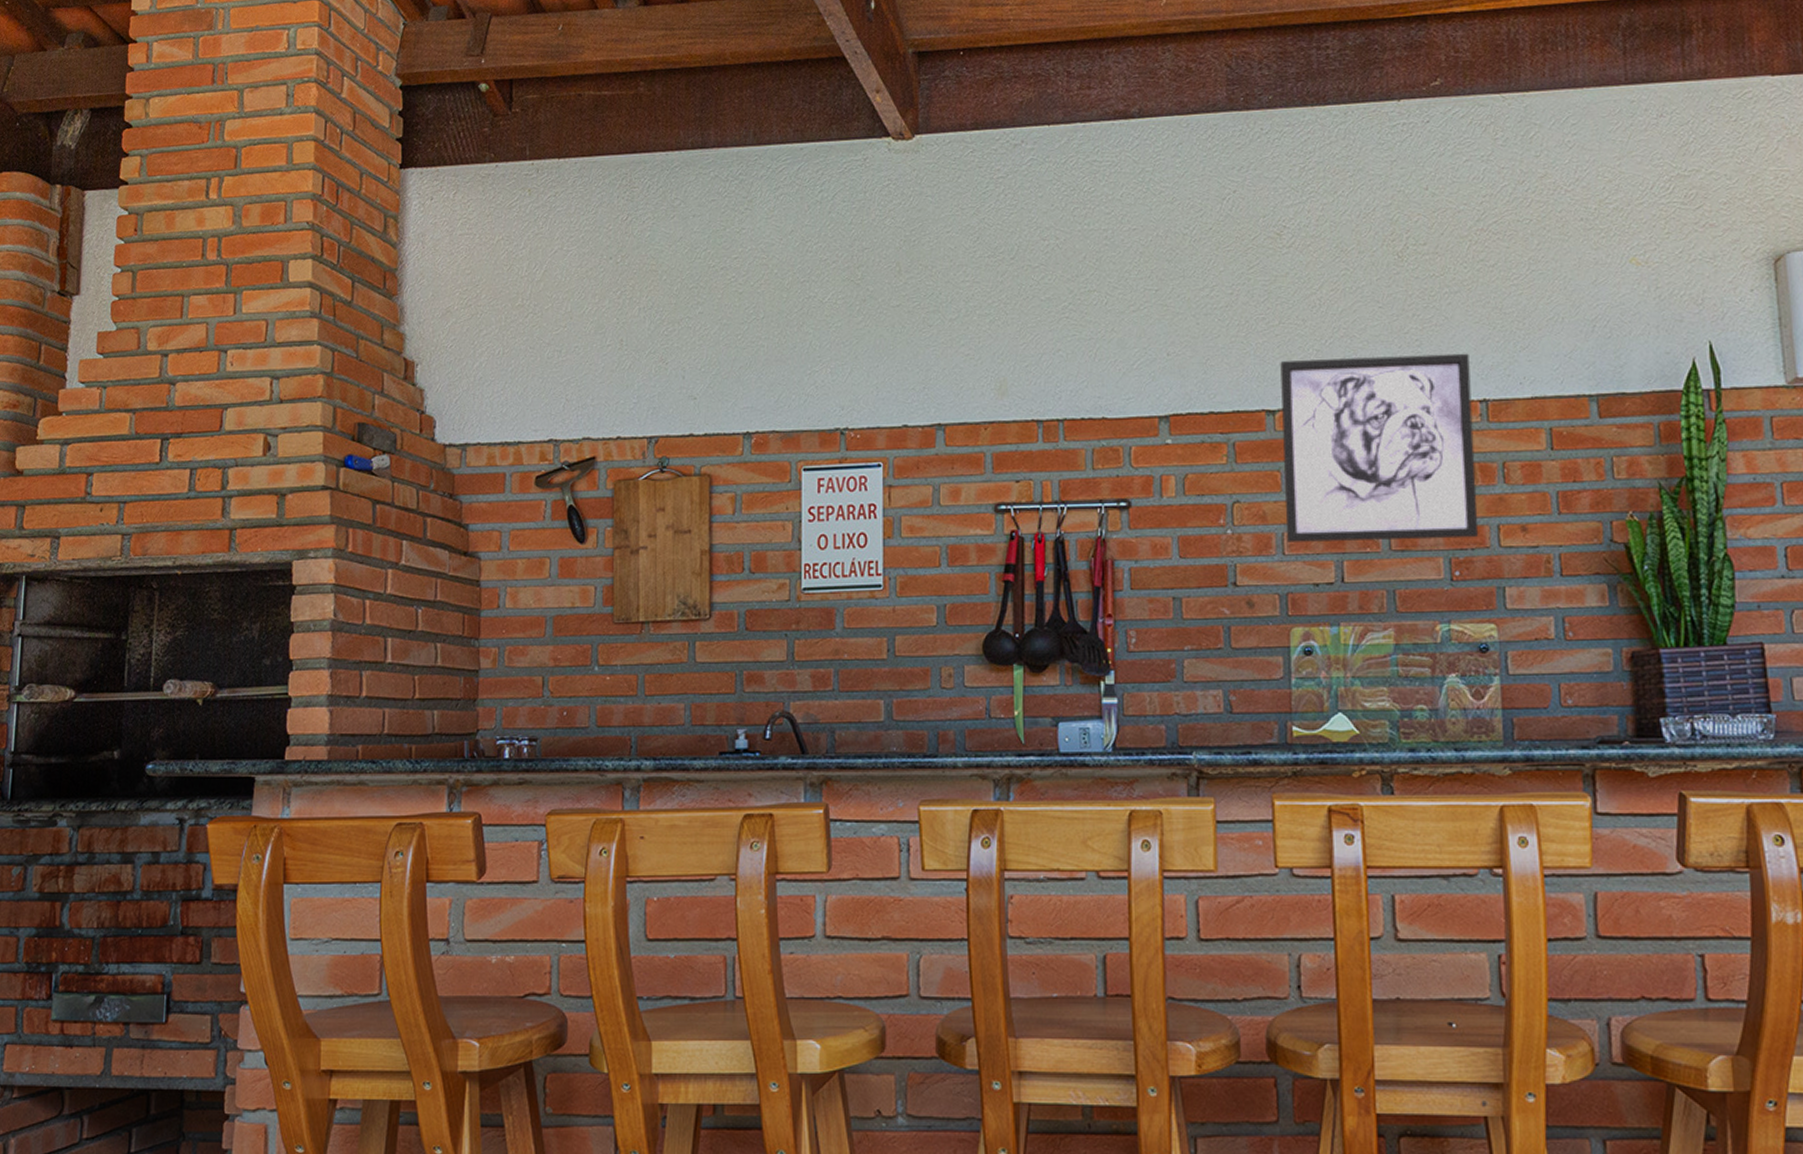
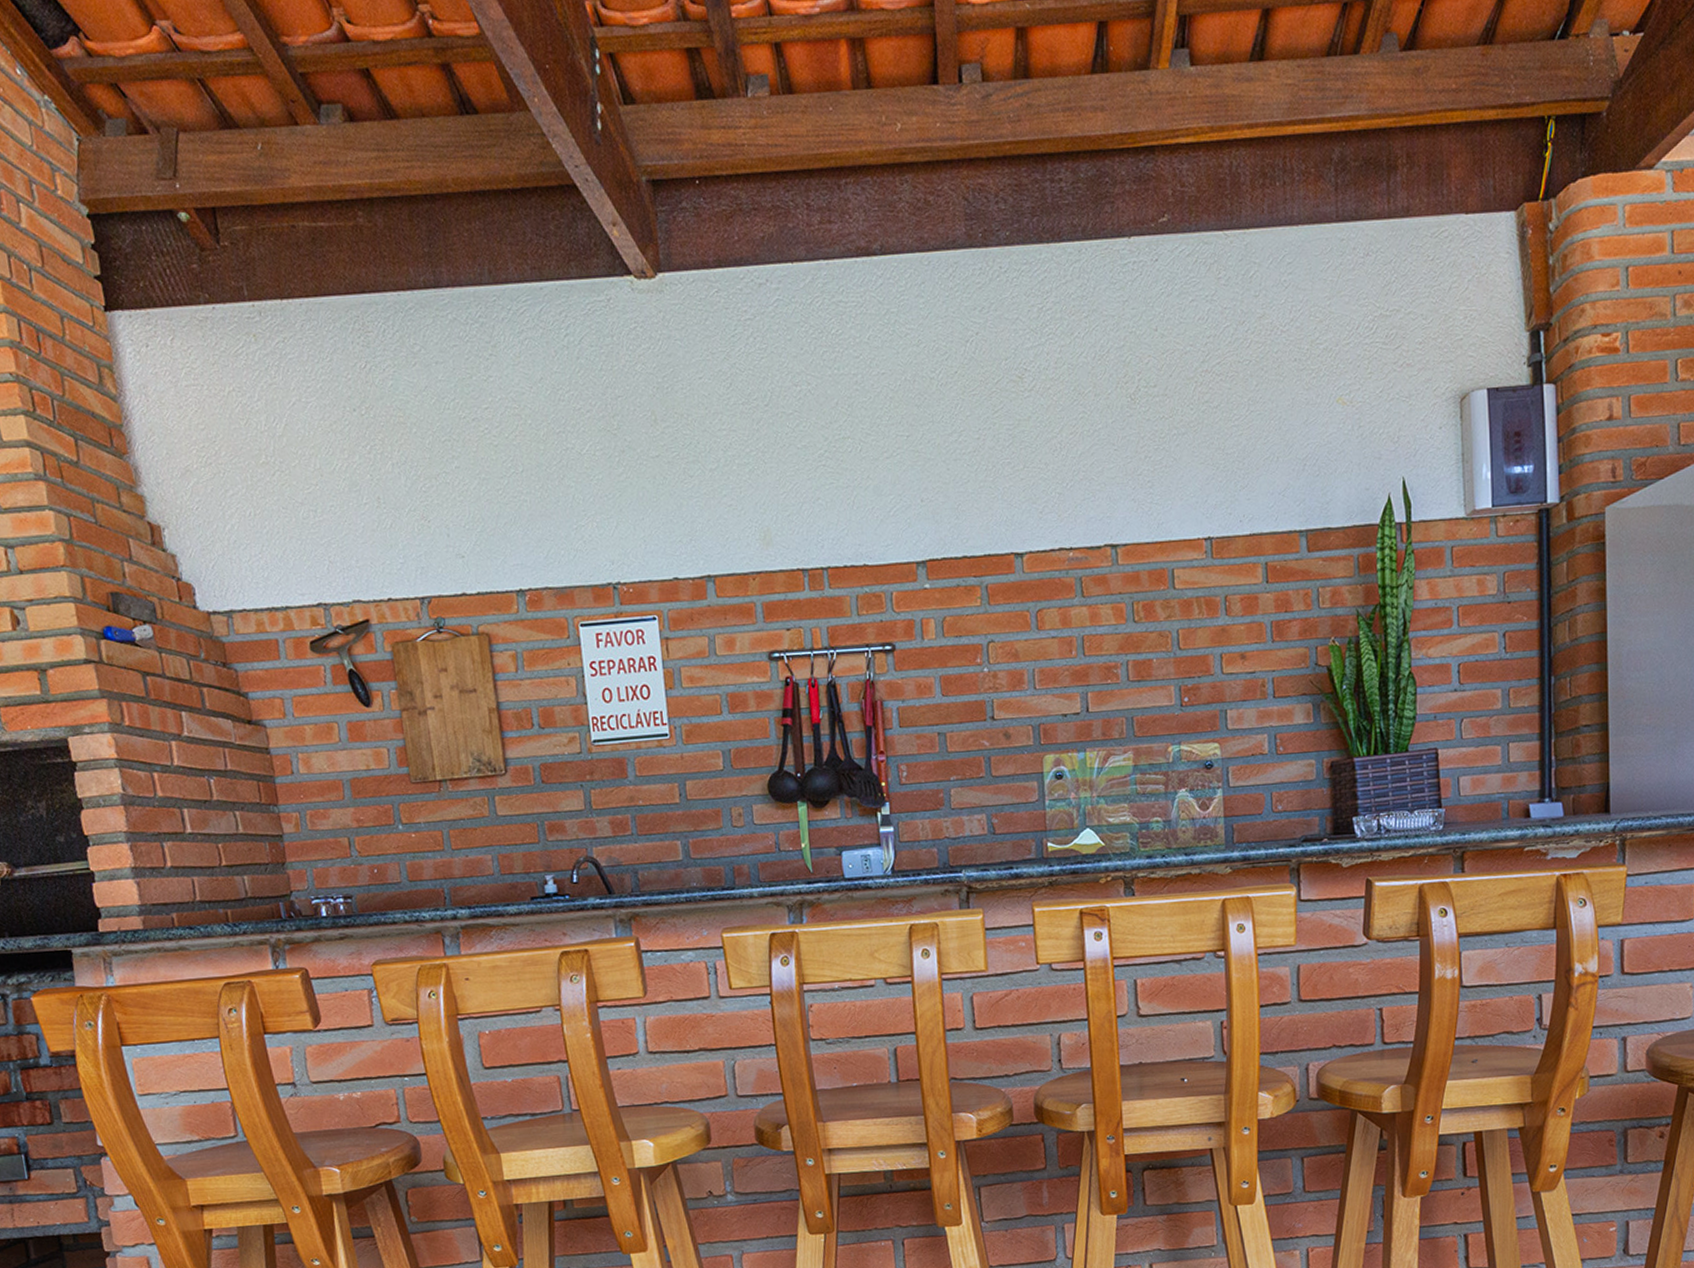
wall art: present [1280,353,1479,542] -> none [1026,493,1205,678]

